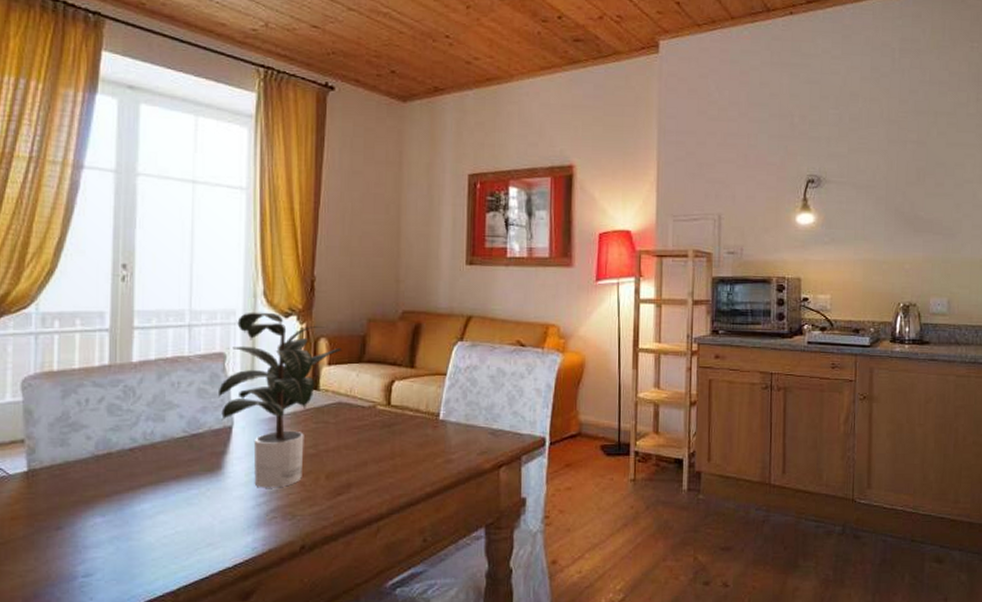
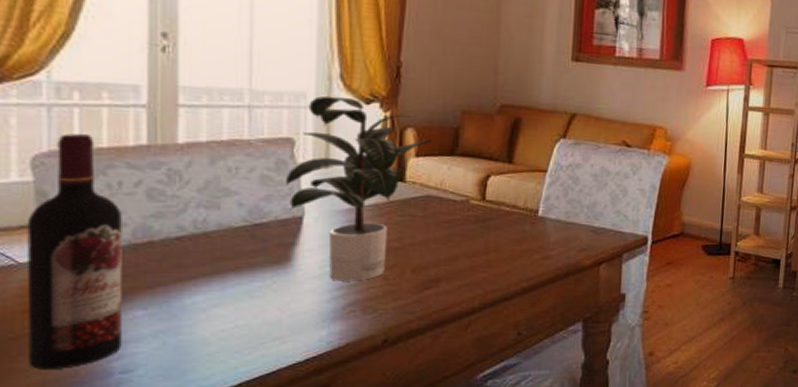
wine bottle: none [13,358,88,572] -> present [27,133,123,369]

